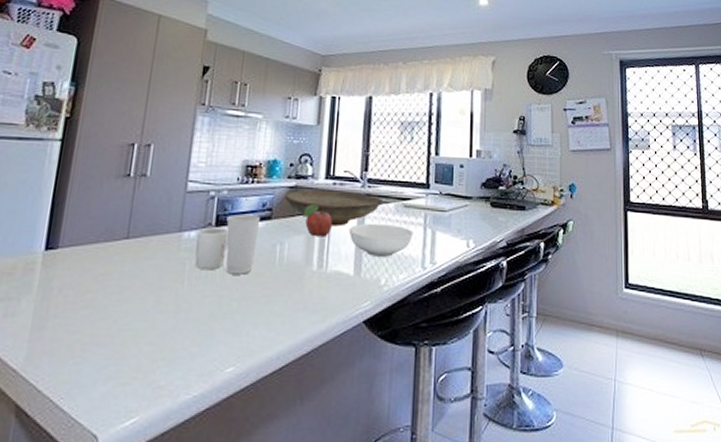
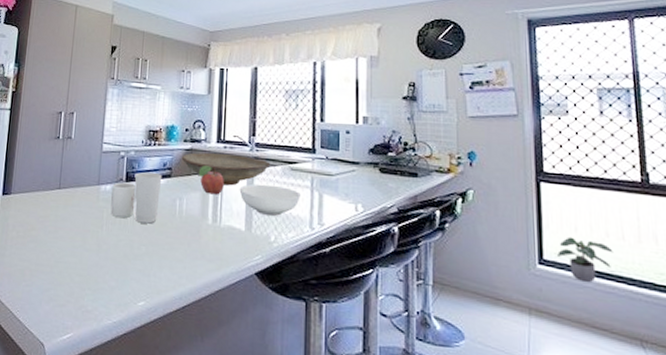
potted plant: none [640,261,682,302] -> present [557,236,613,283]

